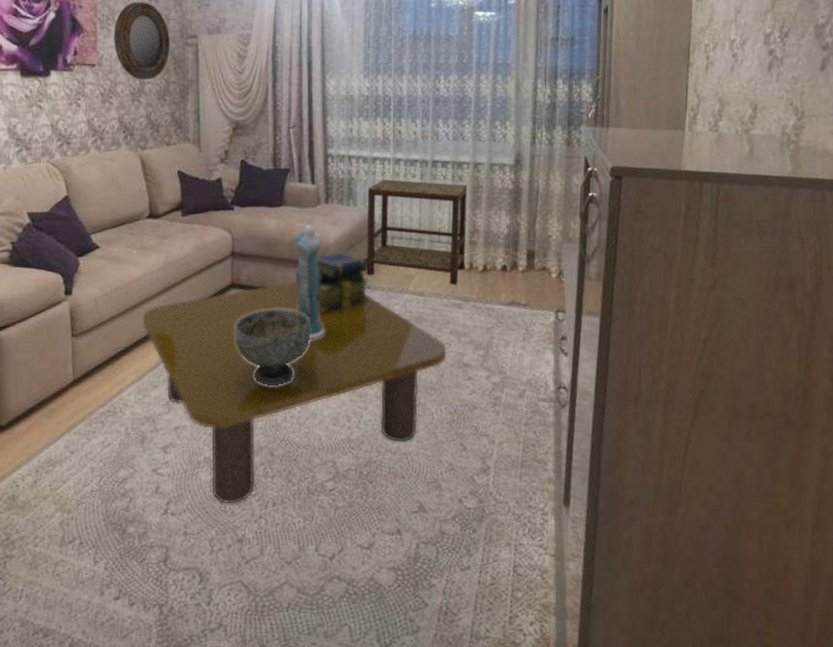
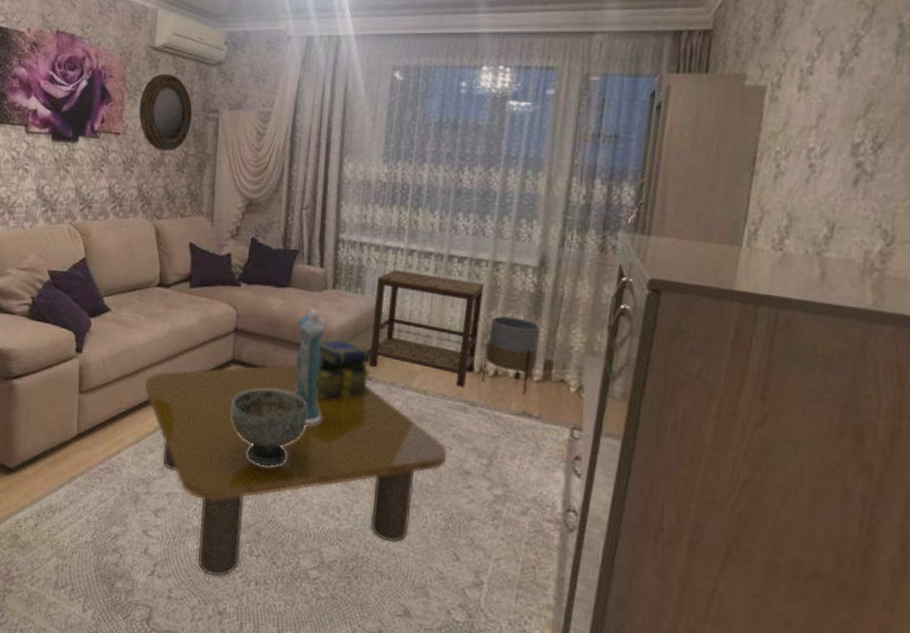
planter: none [472,214,522,286] -> present [482,316,541,395]

